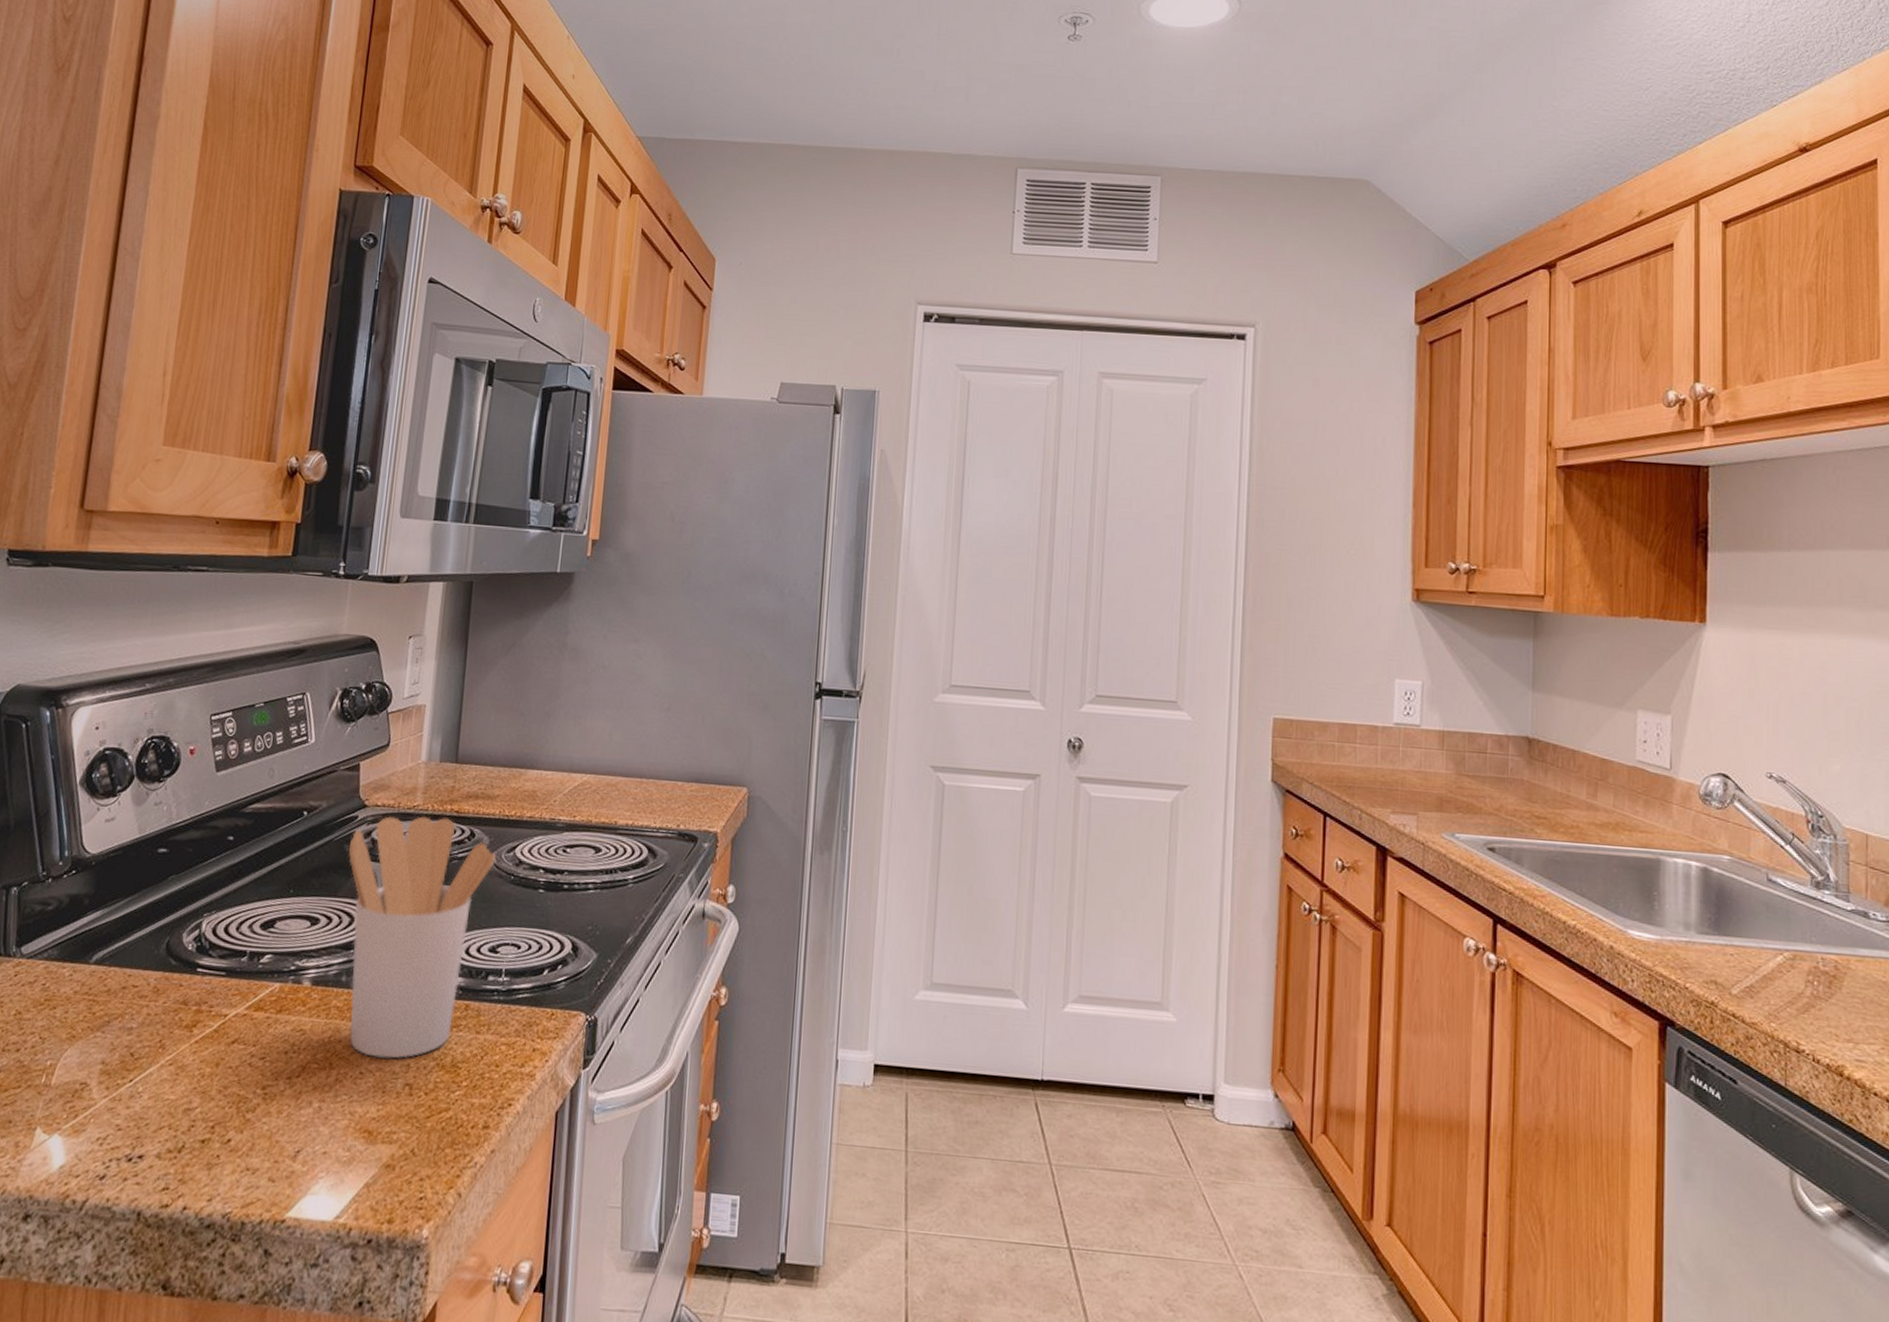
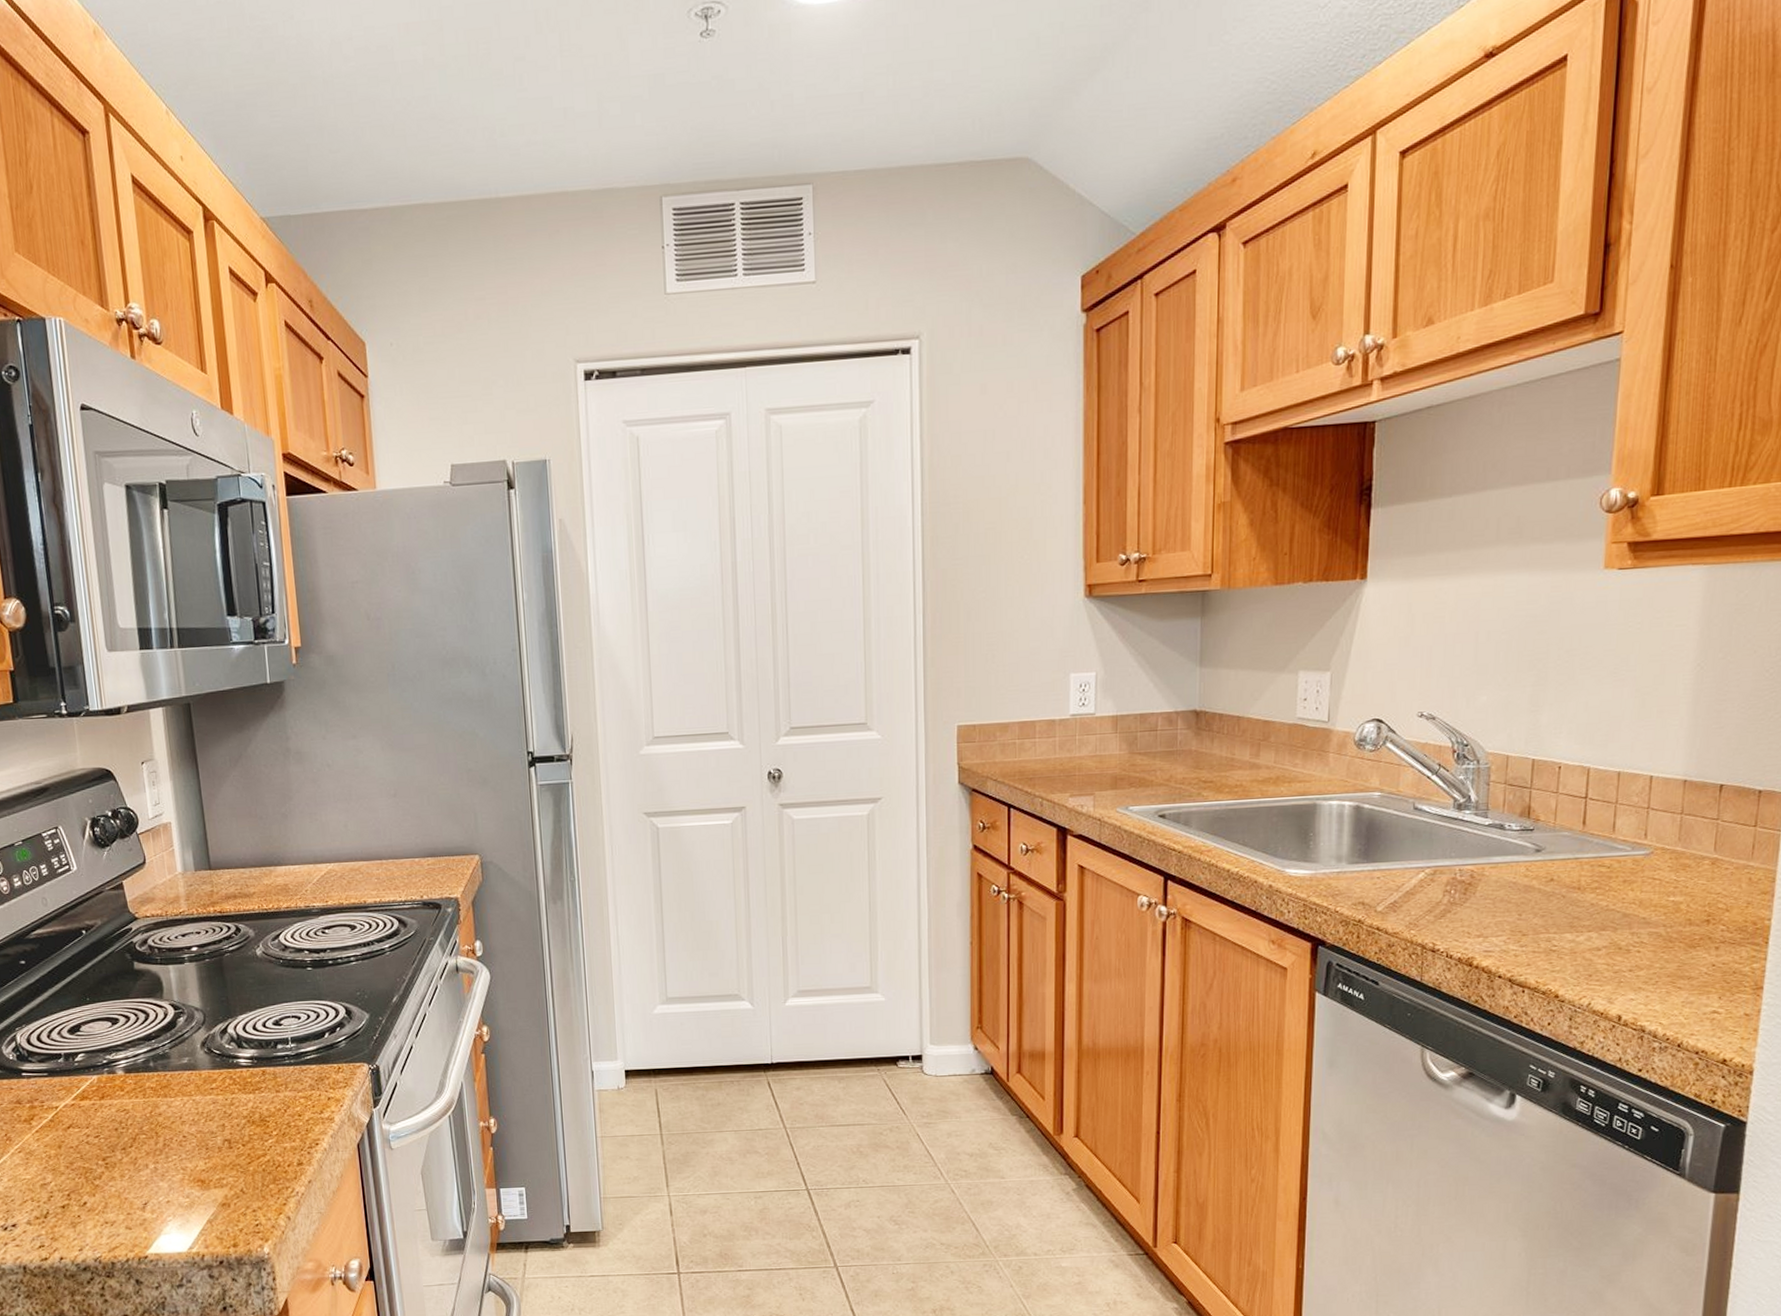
utensil holder: present [349,816,497,1059] -> none [130,919,264,1123]

